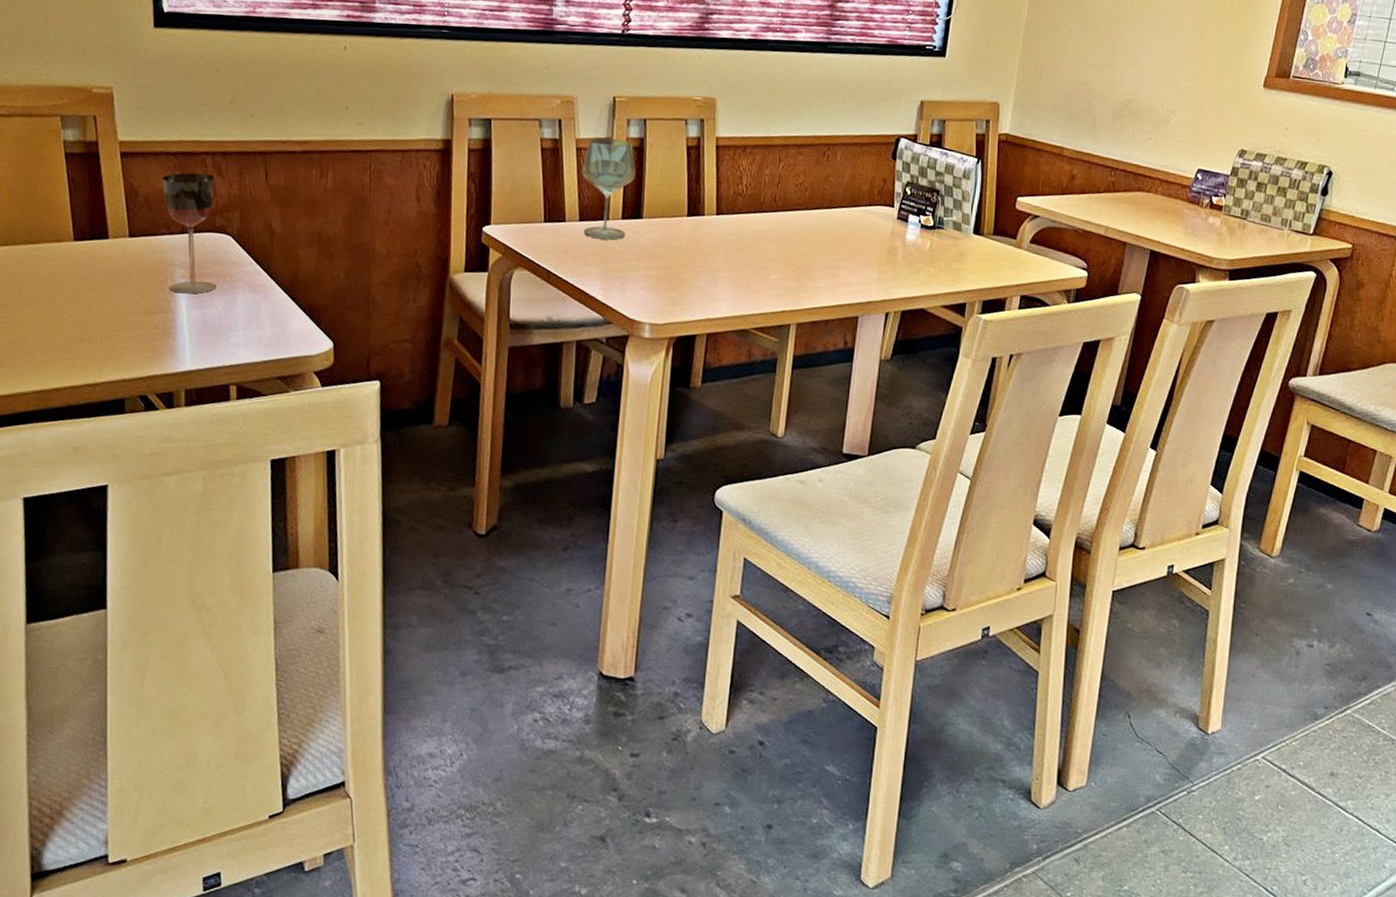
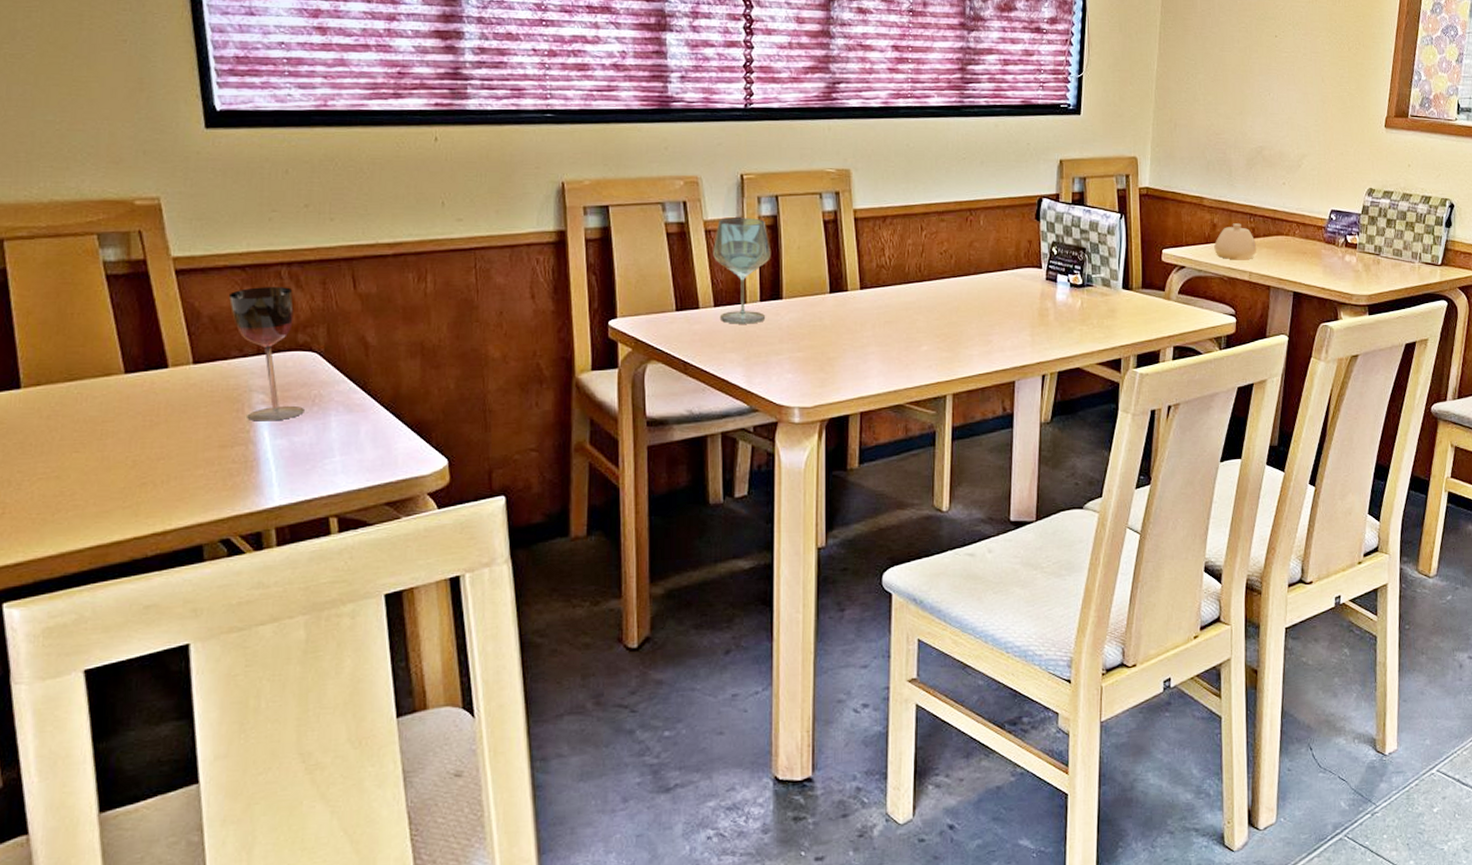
sugar bowl: none [1070,176,1116,214] -> present [1213,223,1257,259]

